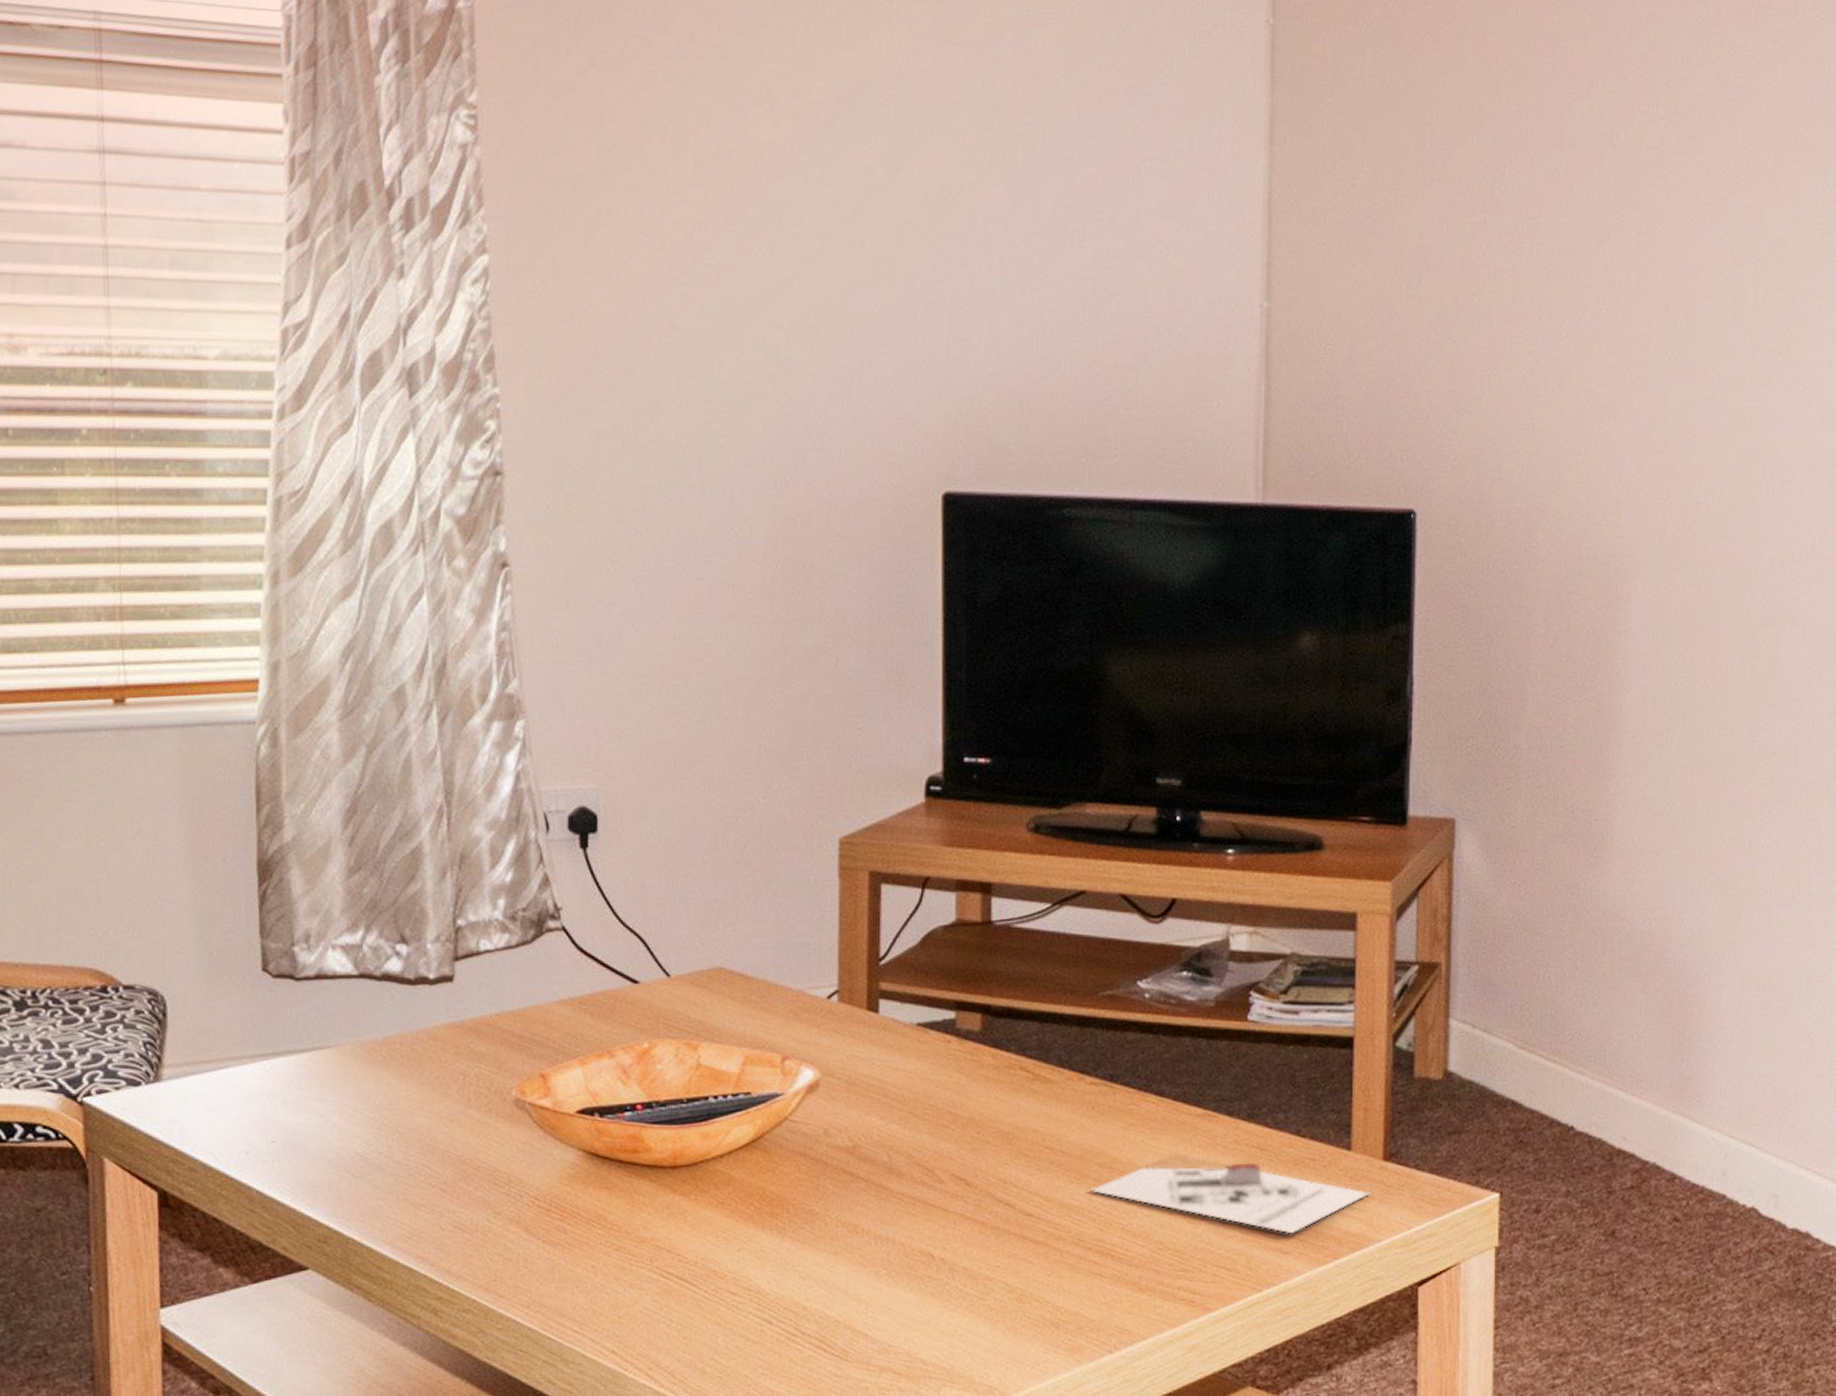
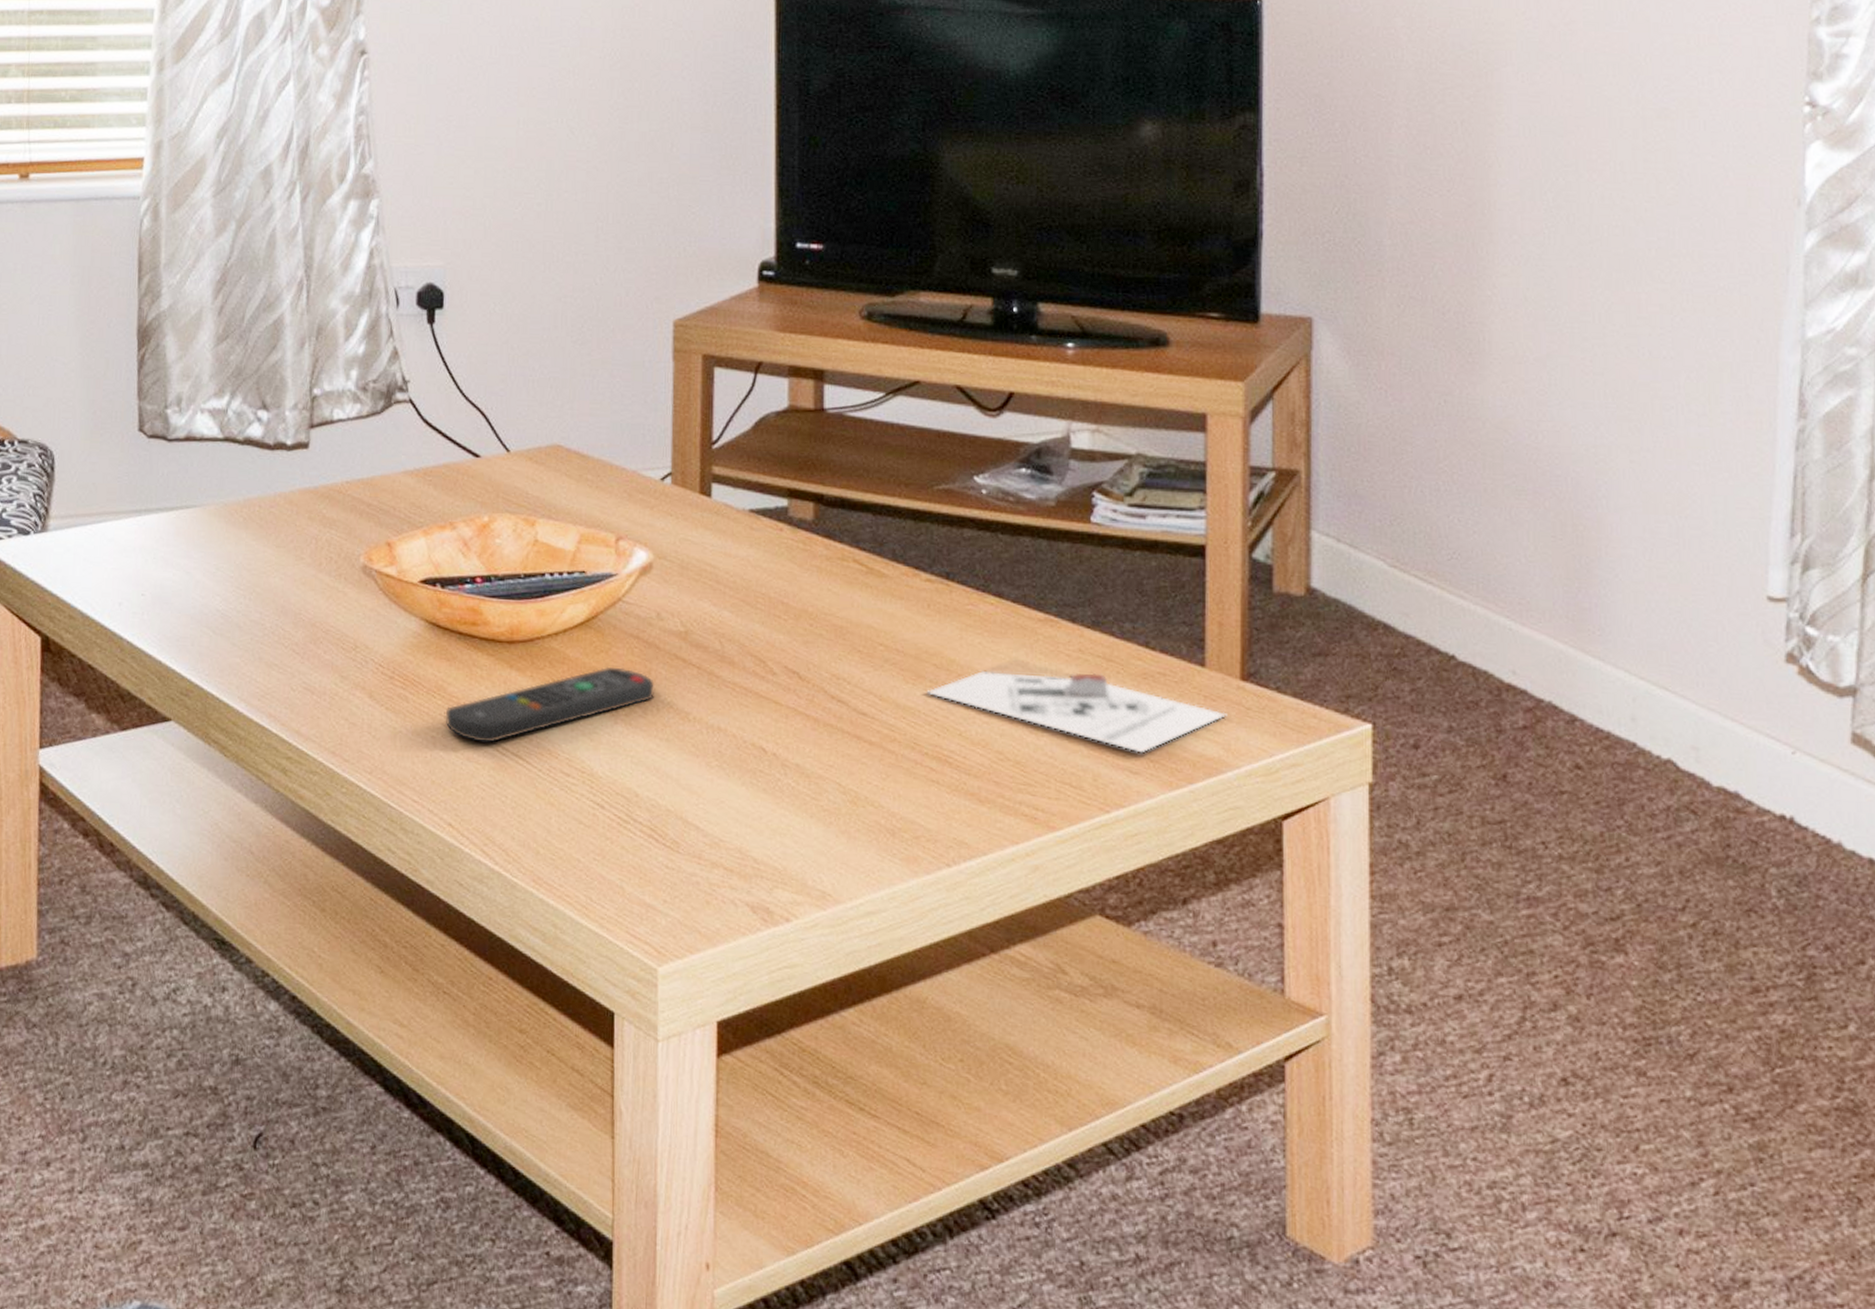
remote control: none [606,1185,822,1268] -> present [445,666,654,743]

